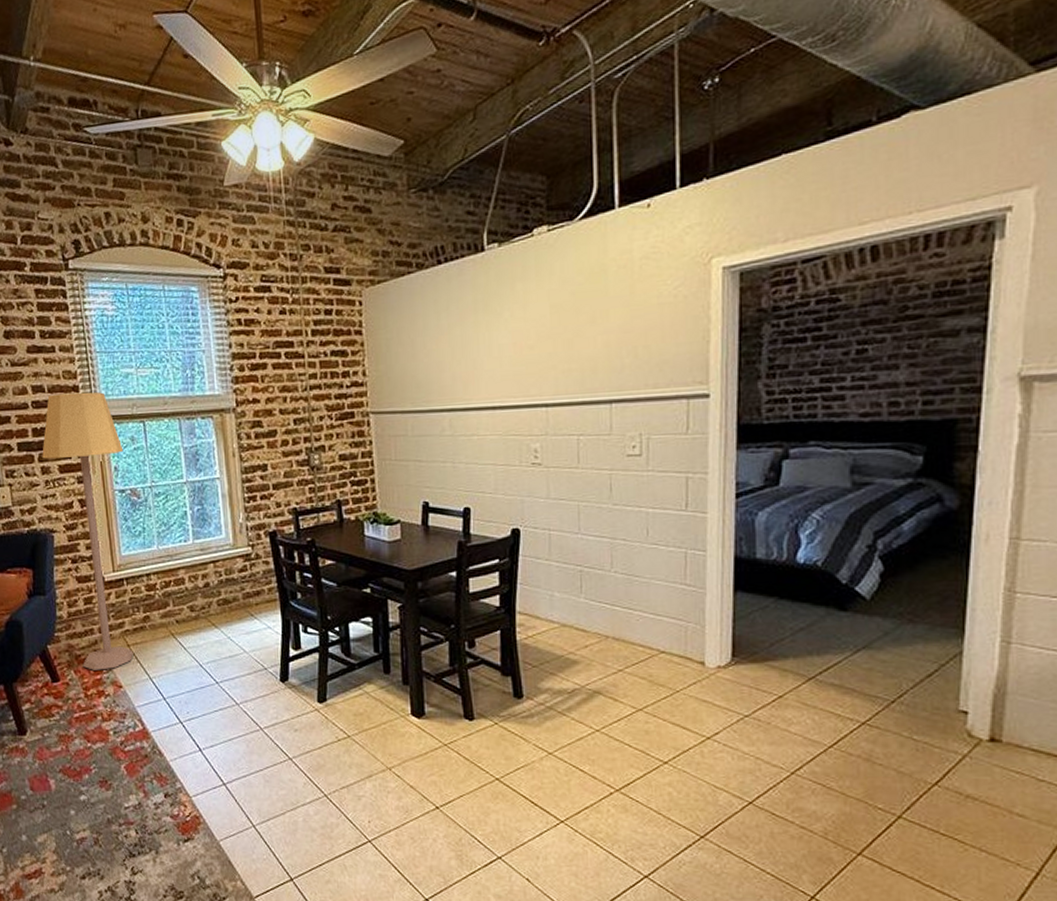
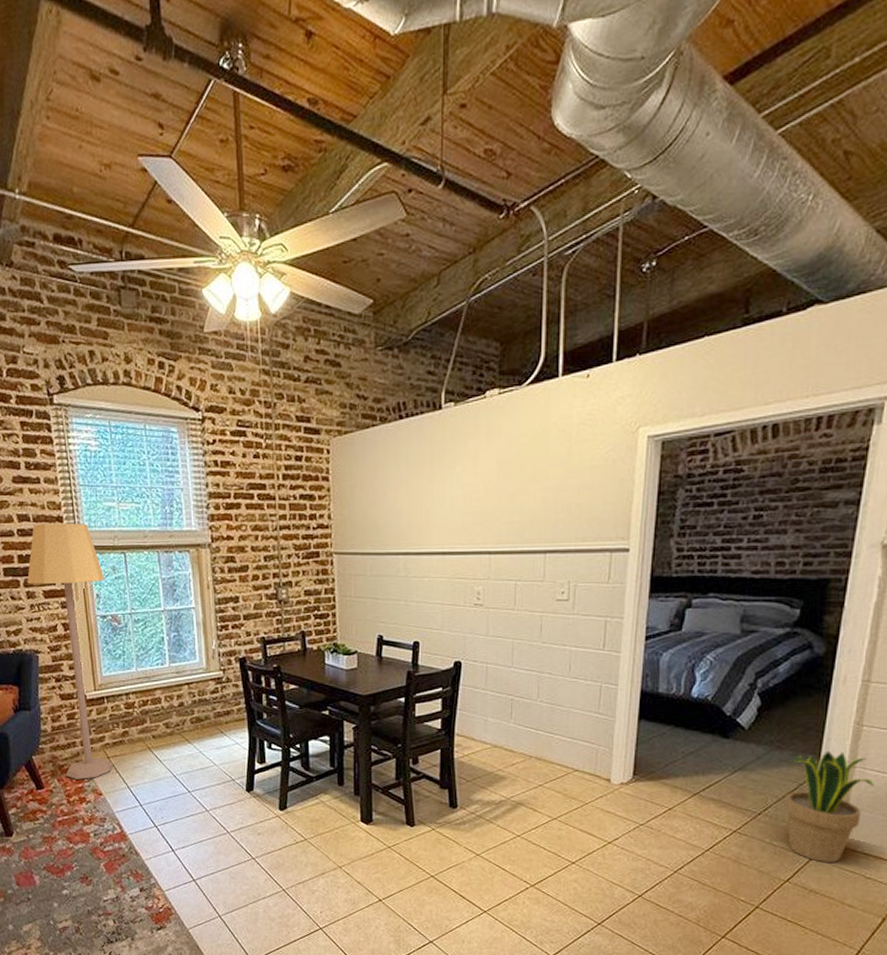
potted plant: none [924,623,1038,761] -> present [784,750,874,862]

